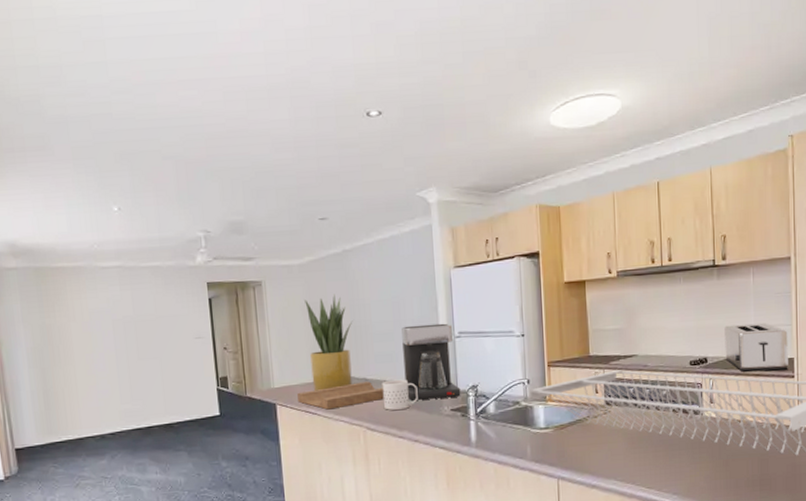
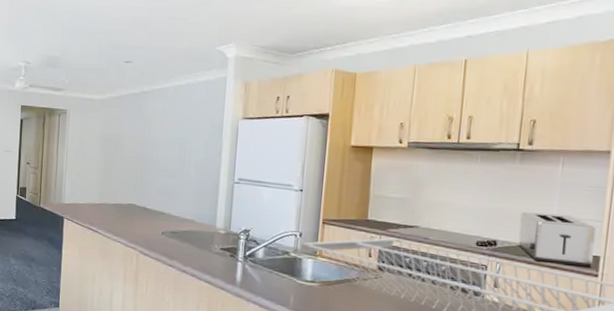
cutting board: present [297,381,384,410] -> none [83,210,160,230]
planter: present [305,294,353,391] -> none [98,129,142,212]
mug: present [381,379,418,411] -> none [158,212,192,241]
coffee maker: present [401,323,461,401] -> none [181,166,233,238]

